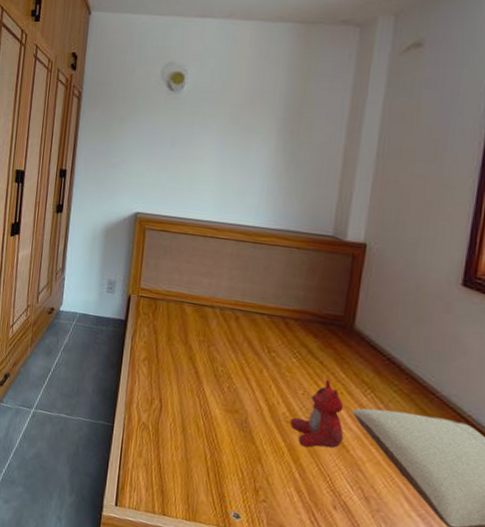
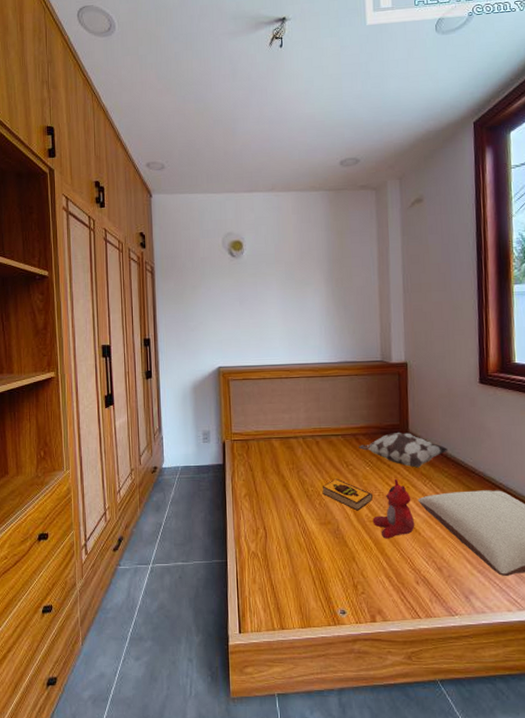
hardback book: none [233,363,295,407] -> present [322,478,373,511]
decorative pillow: none [287,324,404,374] -> present [359,432,449,468]

